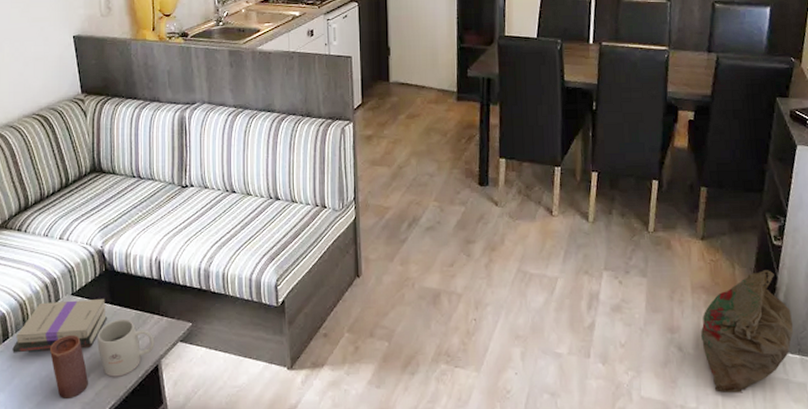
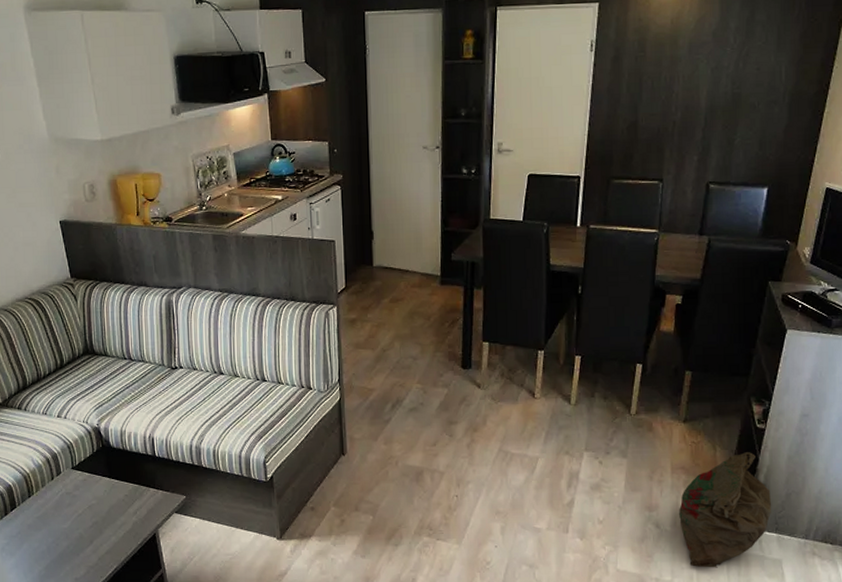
books: present [12,298,107,353] -> none [20,472,106,521]
candle: present [50,334,88,398] -> none [55,505,91,562]
mug: present [97,318,155,377] -> none [98,491,152,544]

